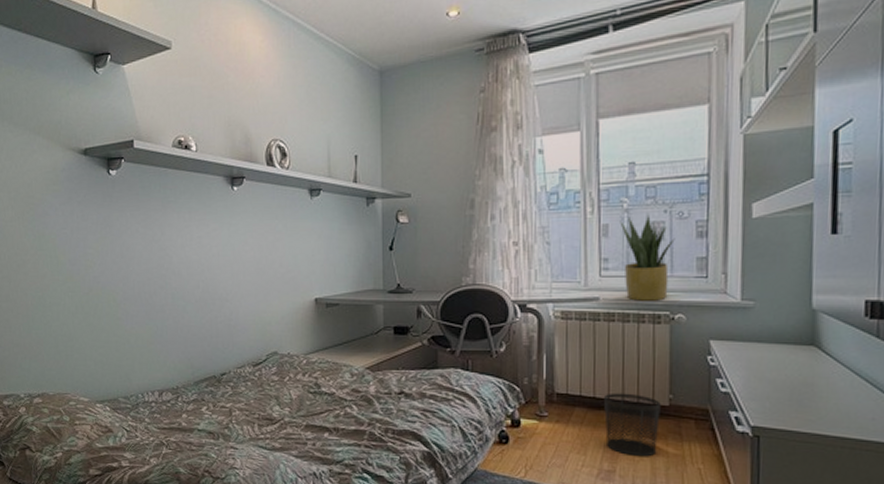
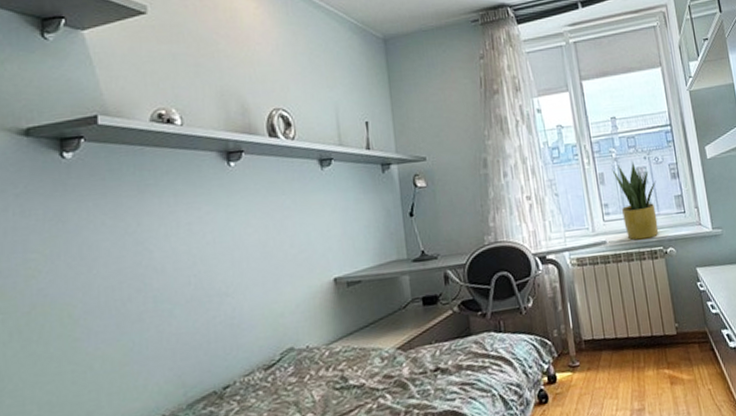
waste bin: present [603,393,661,457] -> none [623,328,674,390]

